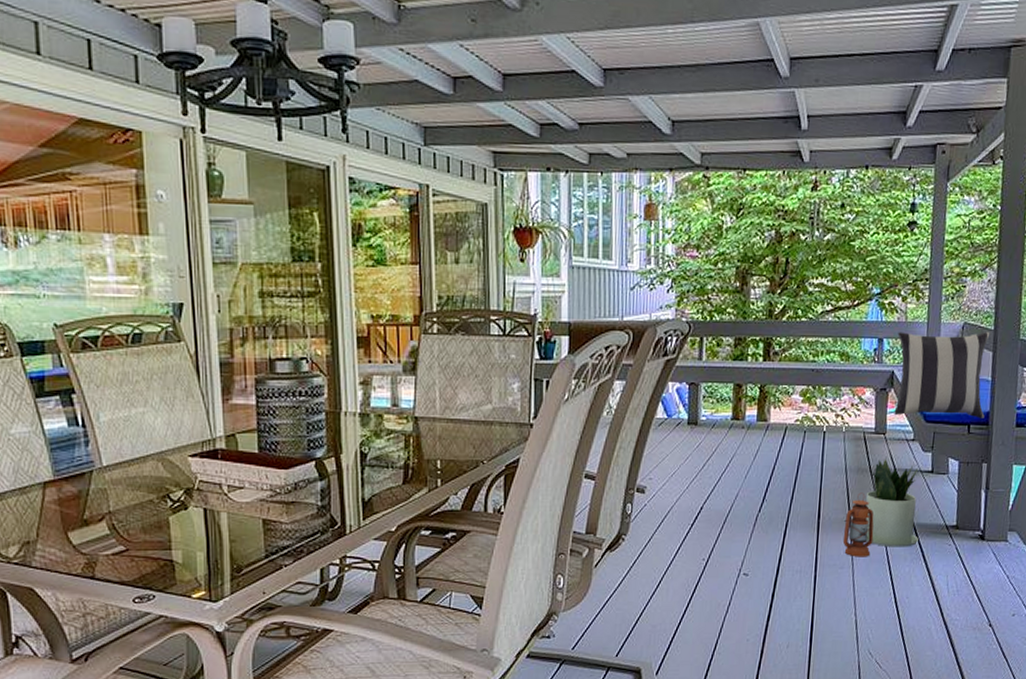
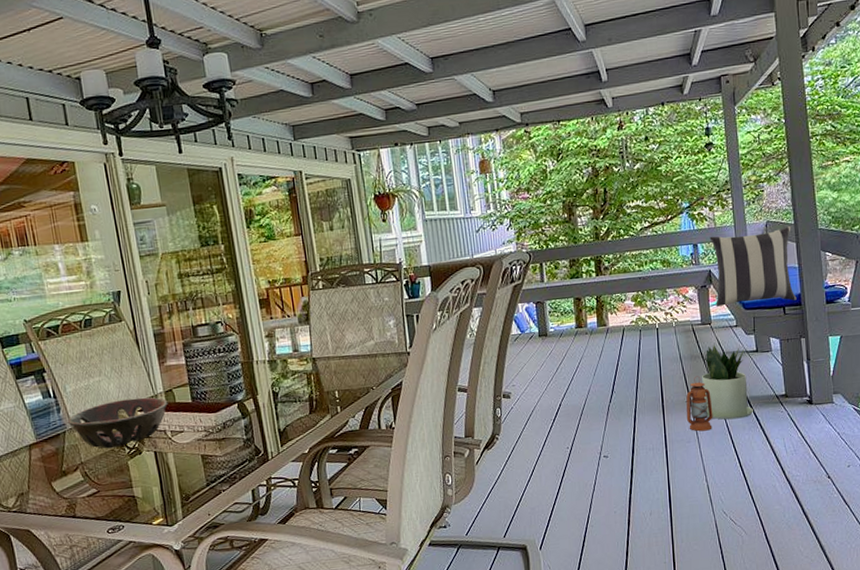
decorative bowl: none [96,439,228,497] -> present [67,397,168,448]

